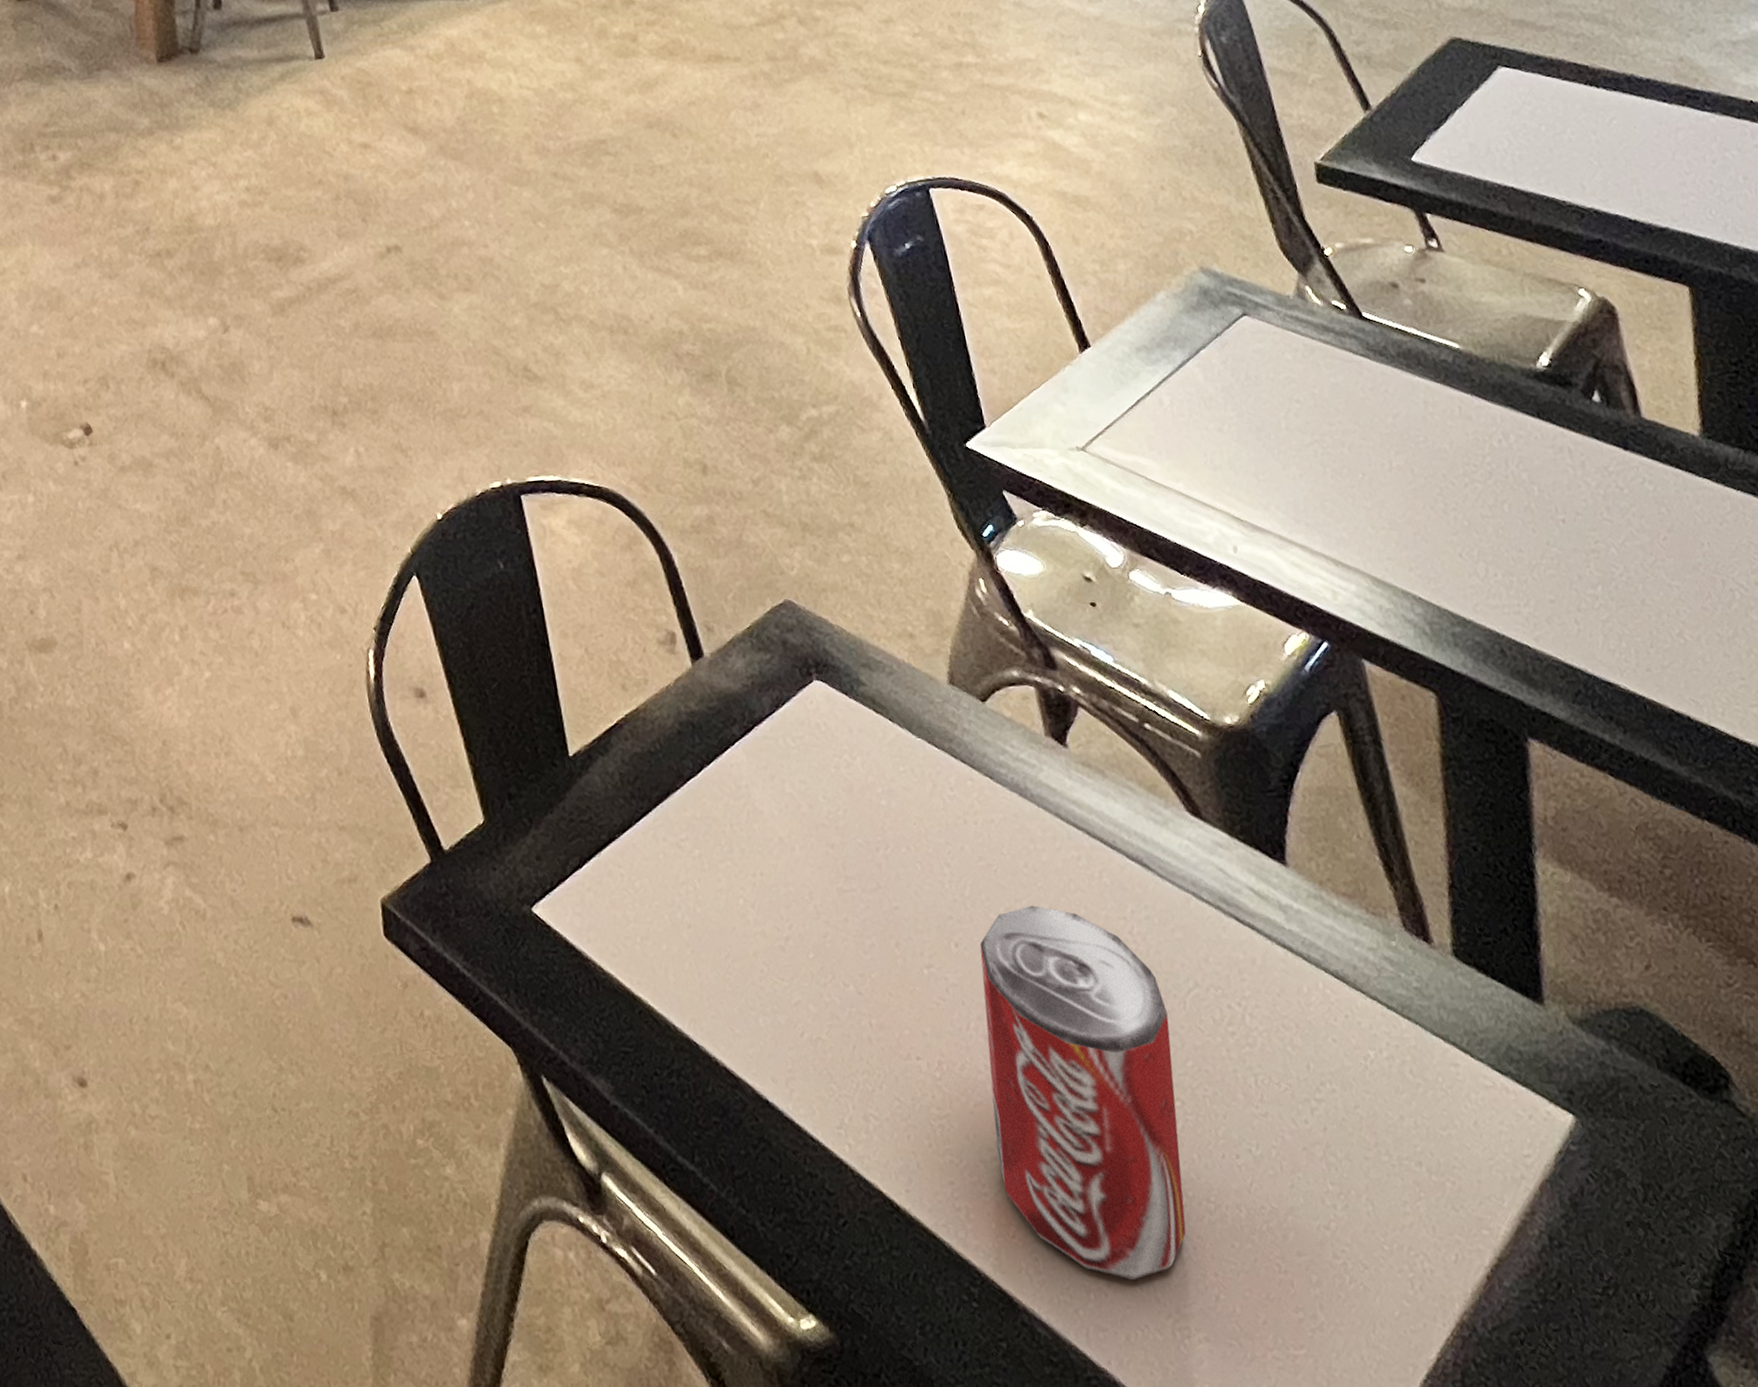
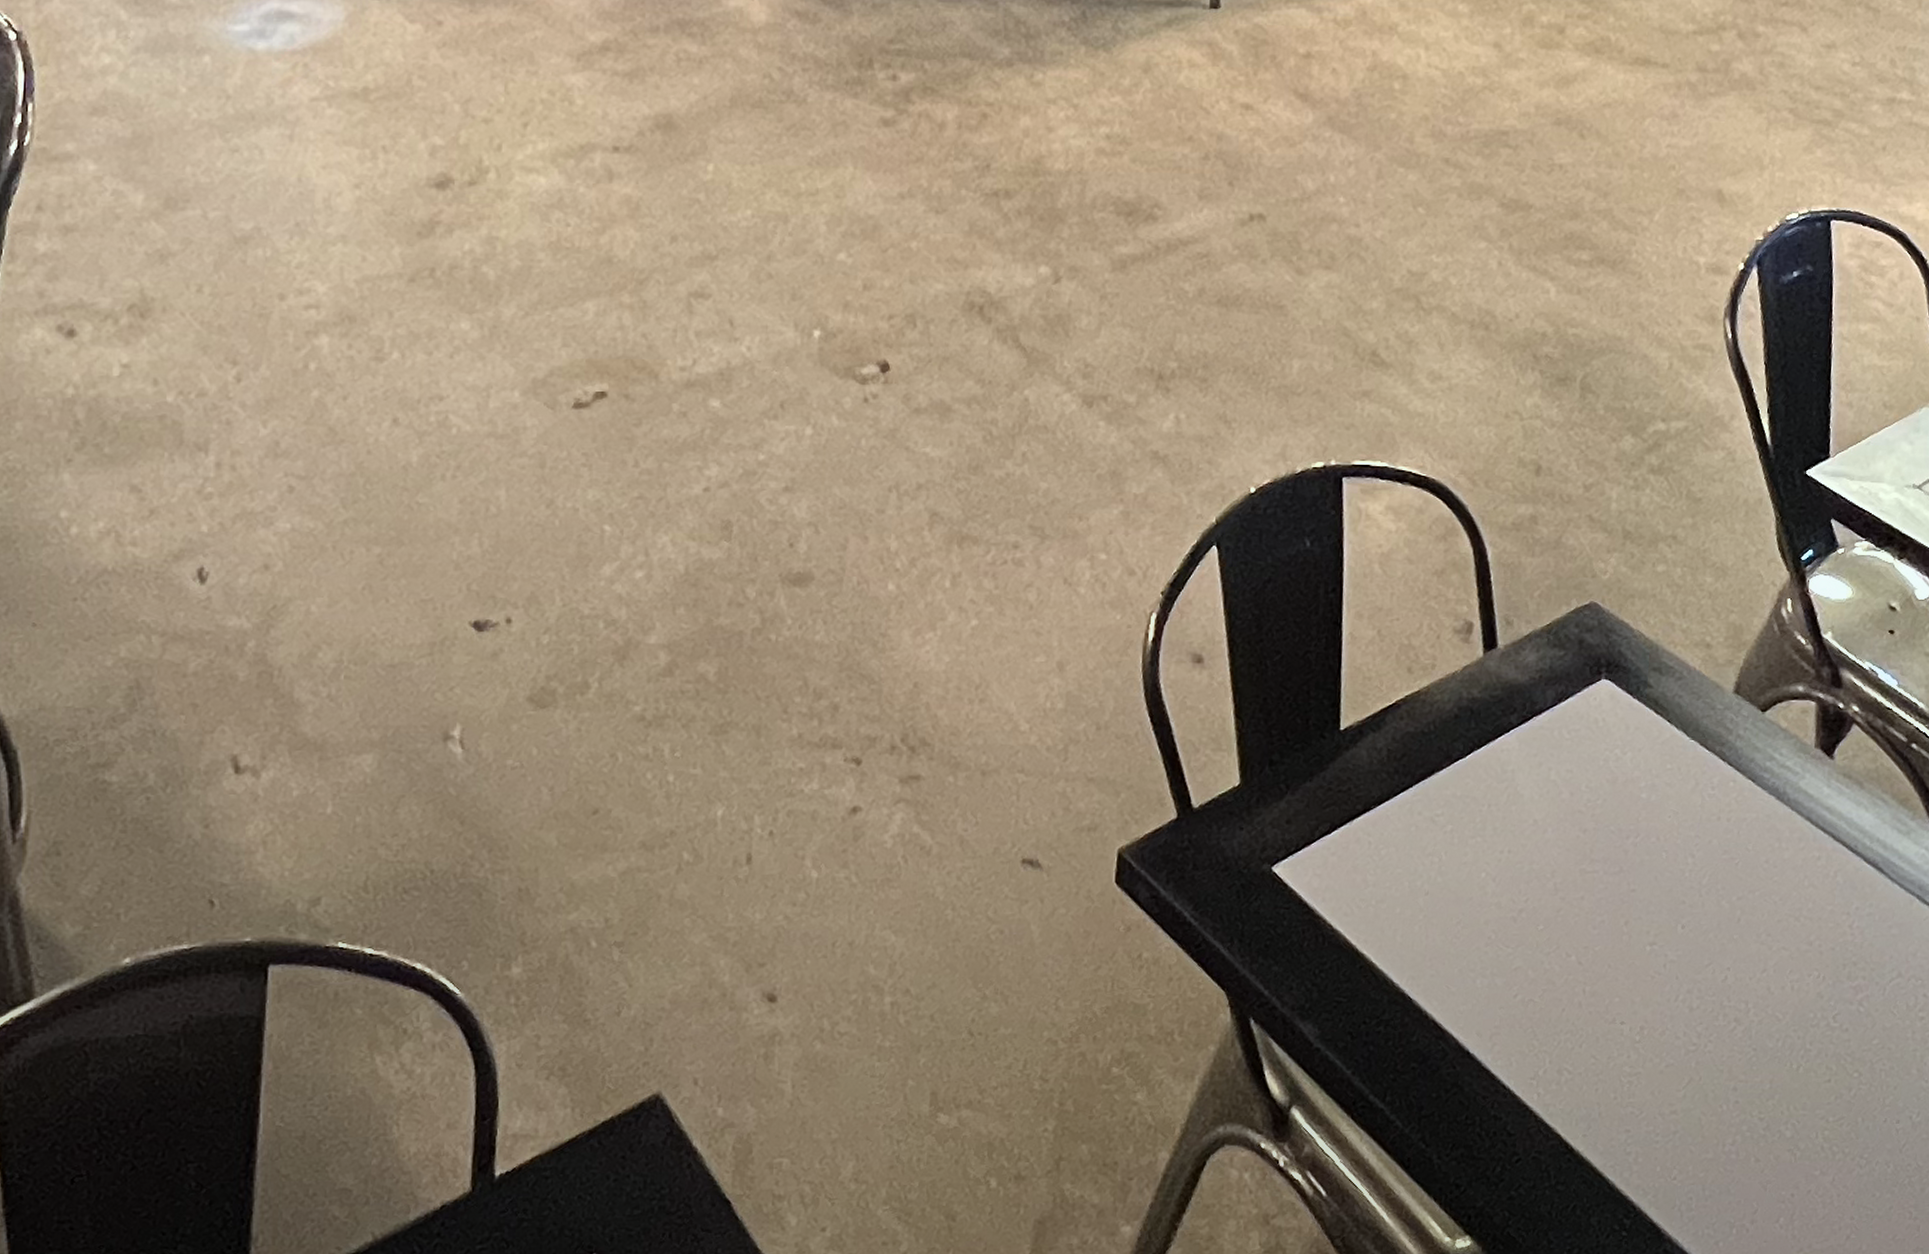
soda can: present [979,905,1187,1281] -> none [1676,897,1866,1220]

